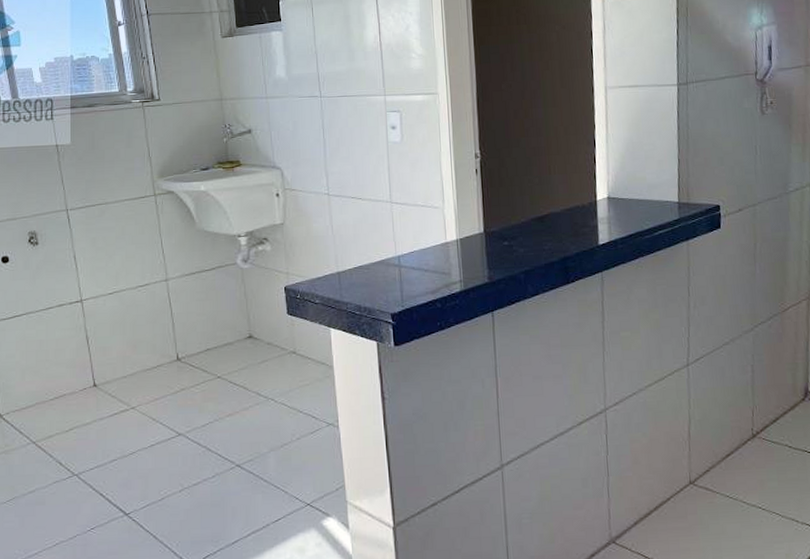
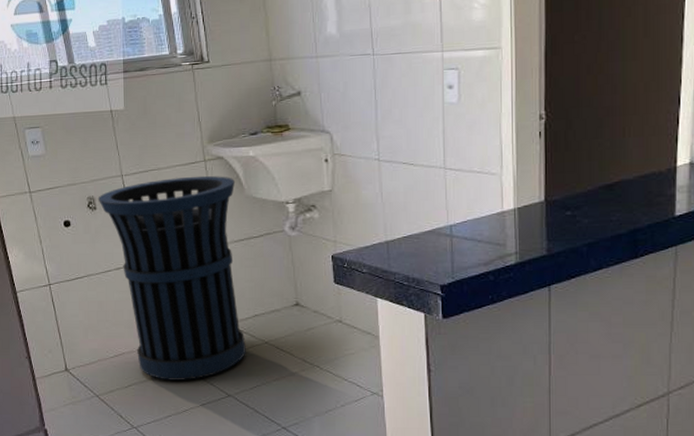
trash can: none [40,210,198,422] -> present [98,175,246,380]

